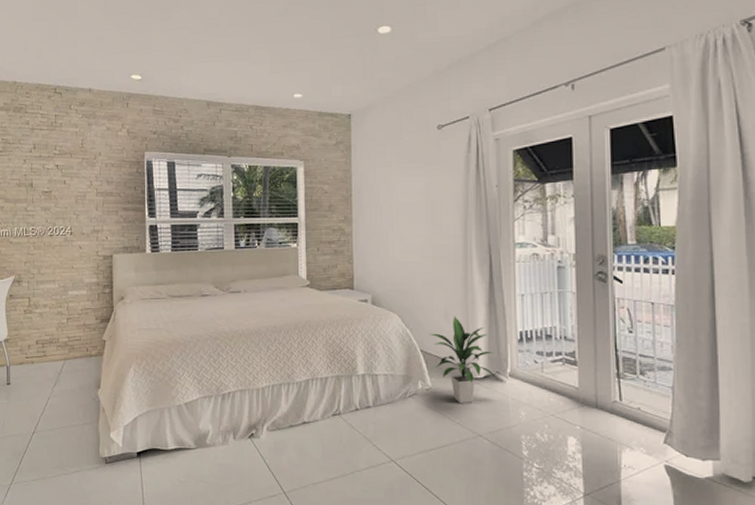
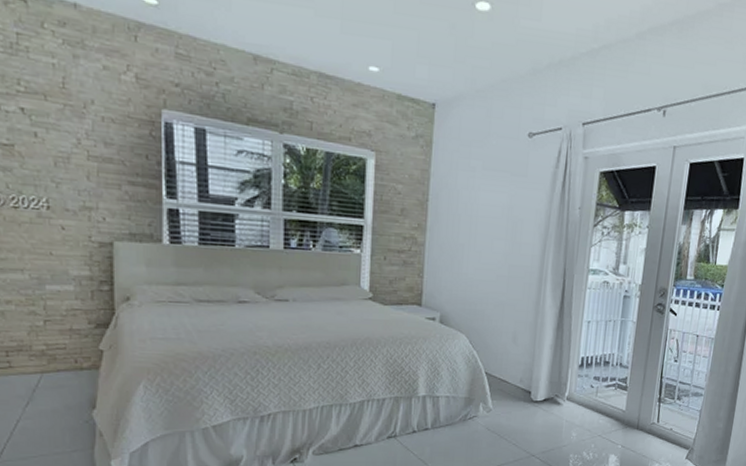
indoor plant: present [428,316,498,404] -> none [495,339,556,426]

